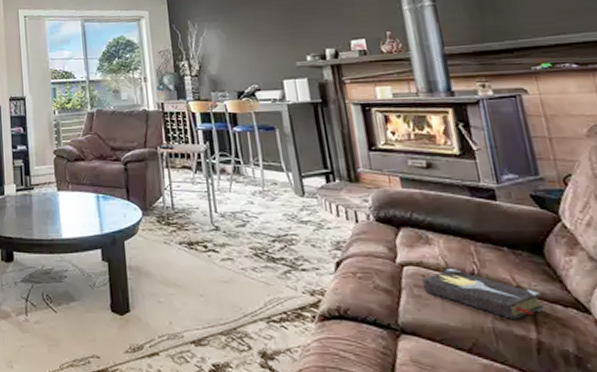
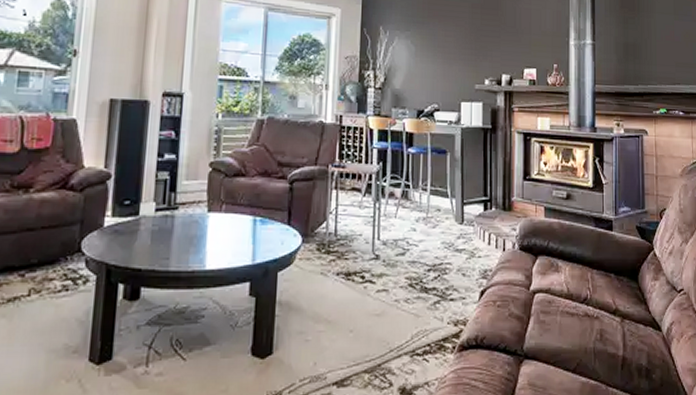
hardback book: present [422,269,544,321] -> none [548,295,631,341]

